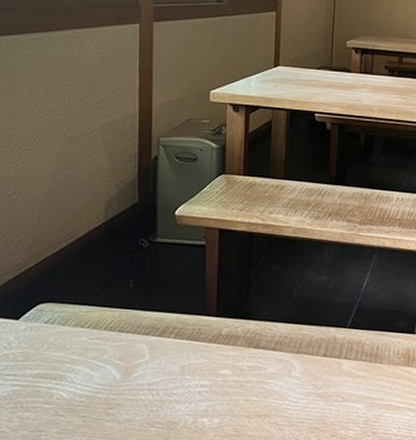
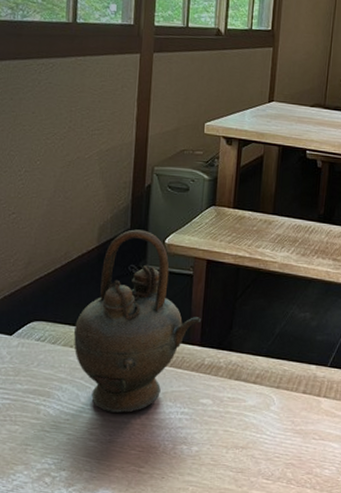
teapot: none [84,203,216,391] -> present [73,229,201,413]

